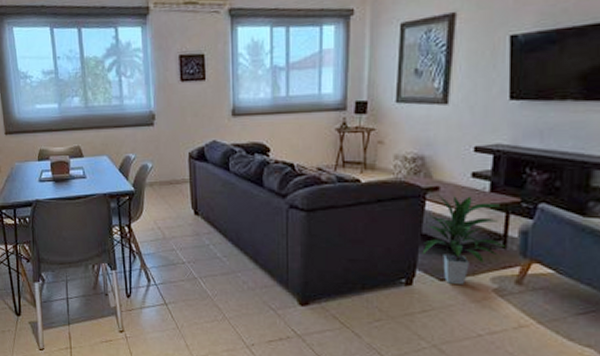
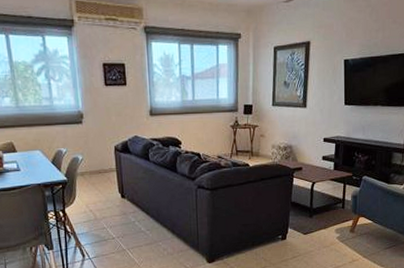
indoor plant: present [422,195,505,286] -> none [292,173,343,237]

